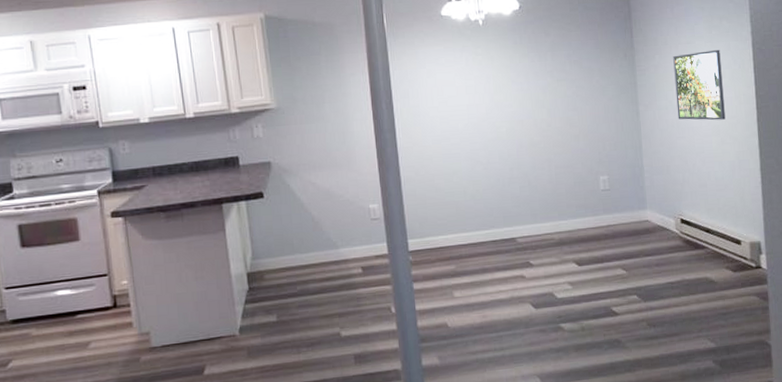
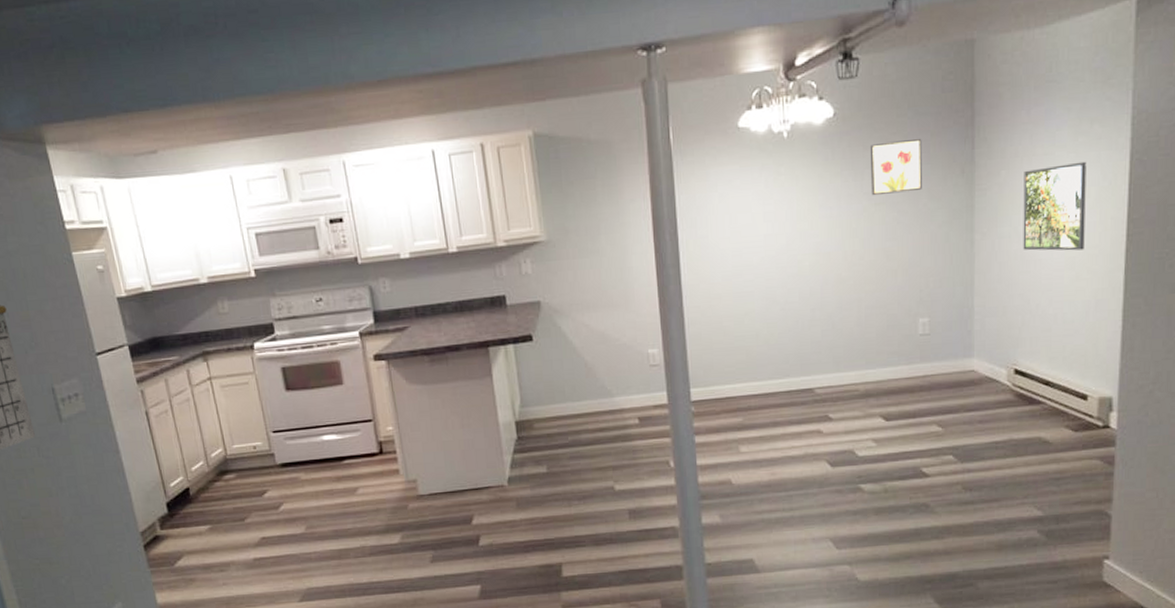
wall art: none [551,28,594,74] -> present [871,138,922,196]

